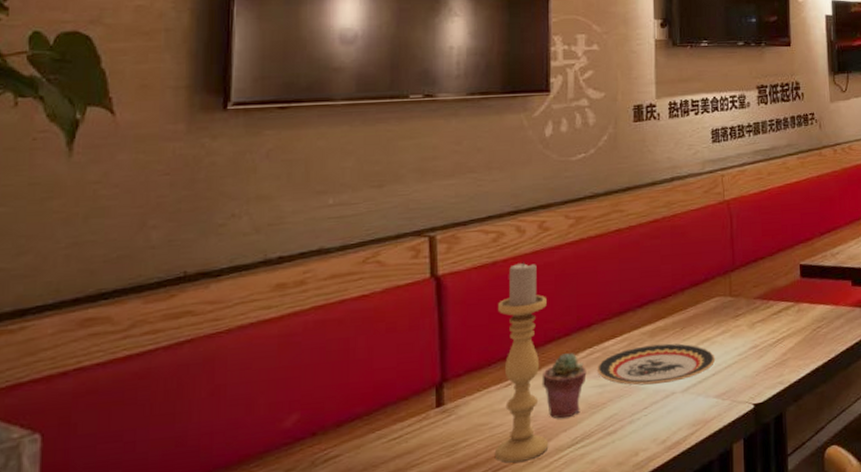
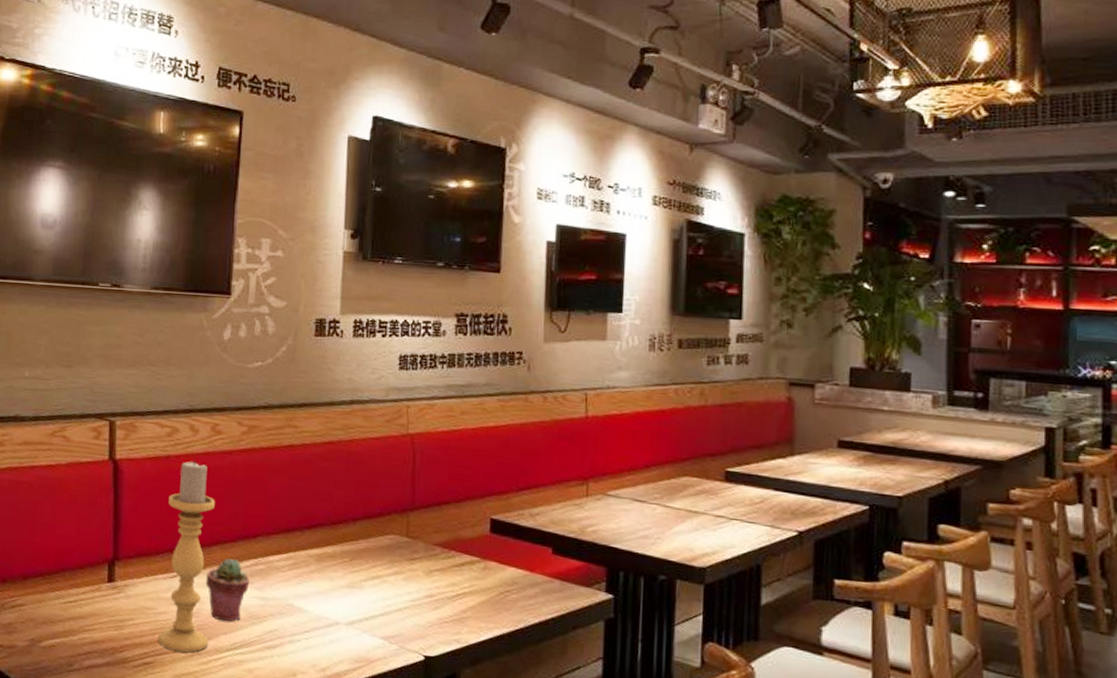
plate: present [596,343,716,386] -> none [259,568,386,613]

